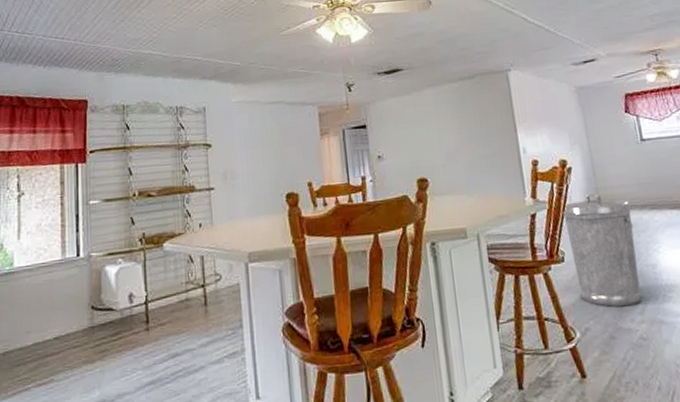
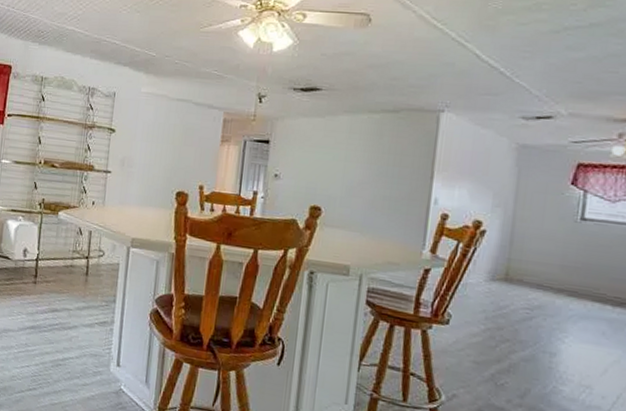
trash can: present [561,193,642,308] -> none [458,262,546,388]

